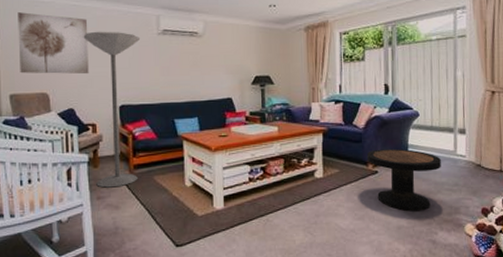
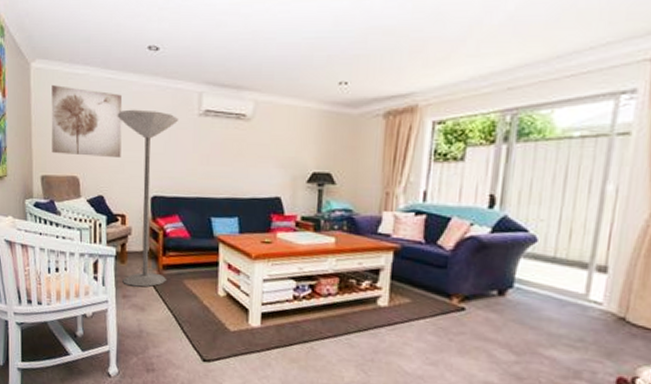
side table: present [367,148,441,212] -> none [452,279,562,367]

